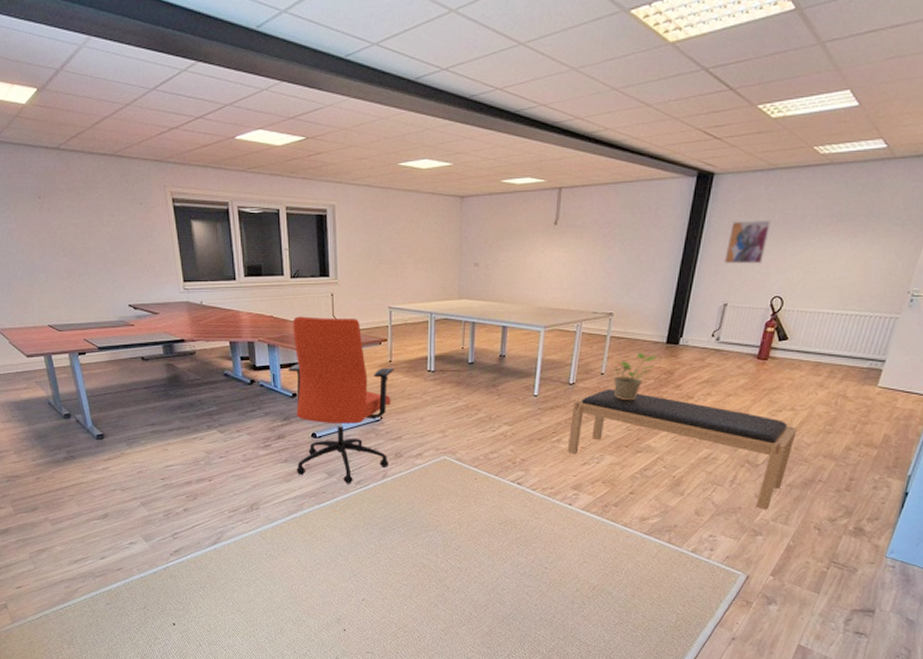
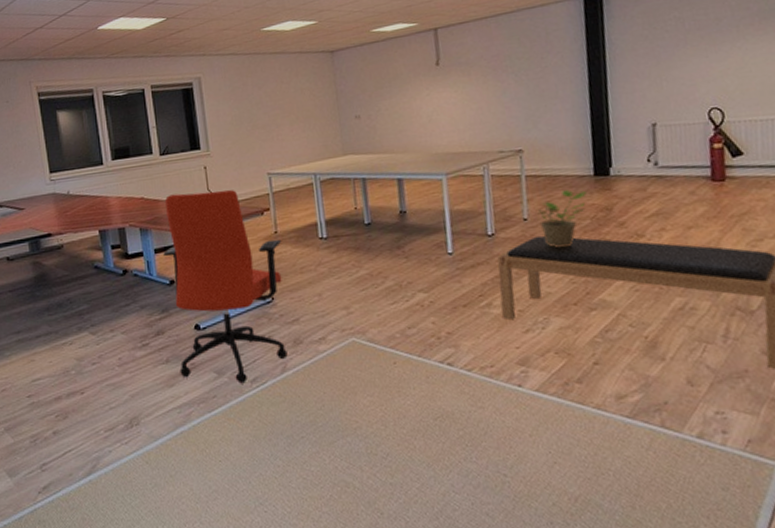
wall art: present [724,219,772,264] -> none [636,28,685,82]

